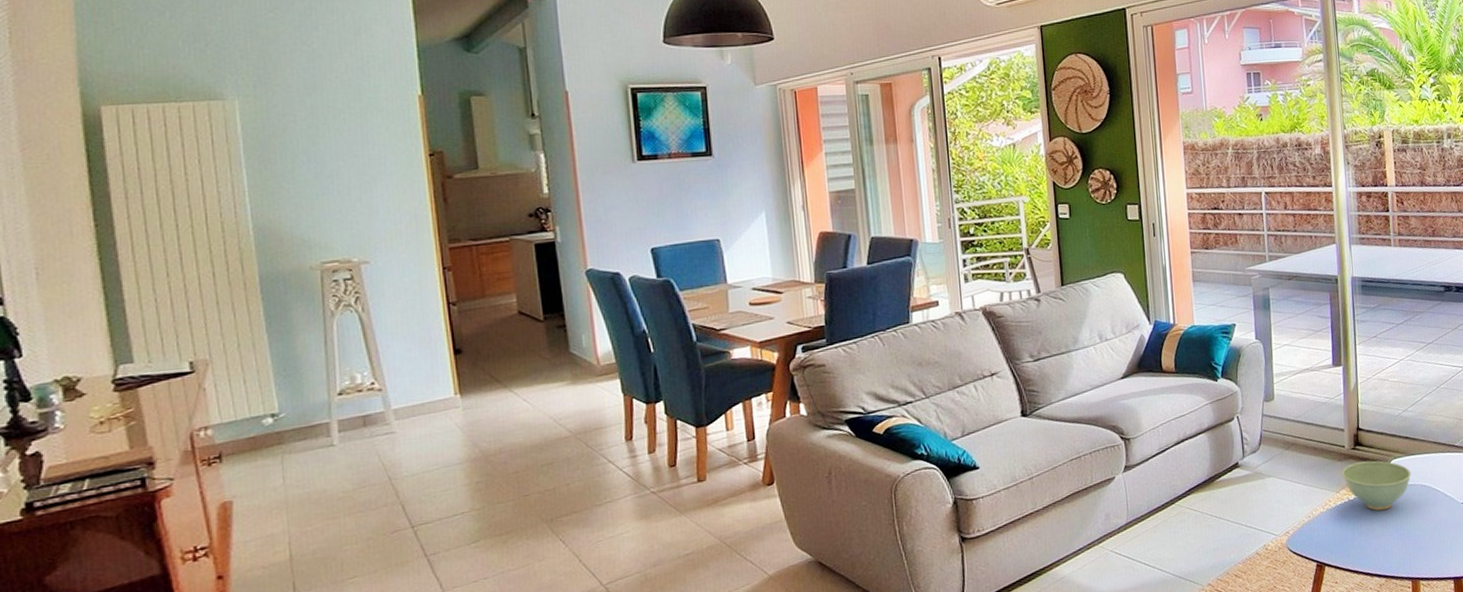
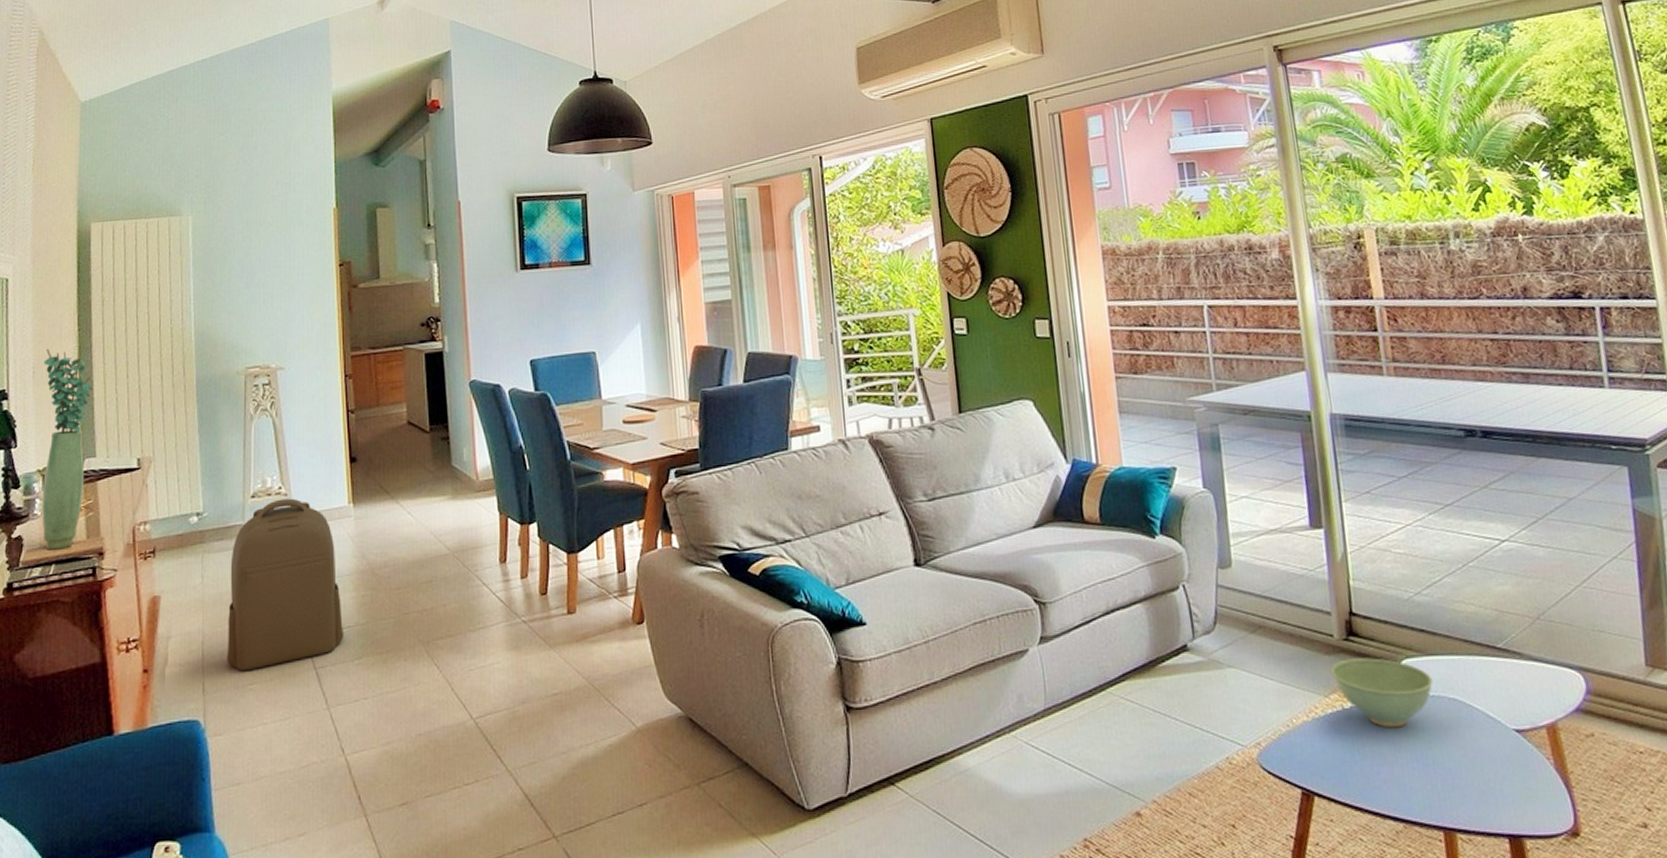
vase: none [50,247,122,466] -> present [42,349,93,552]
backpack: none [317,393,458,567] -> present [226,498,345,672]

